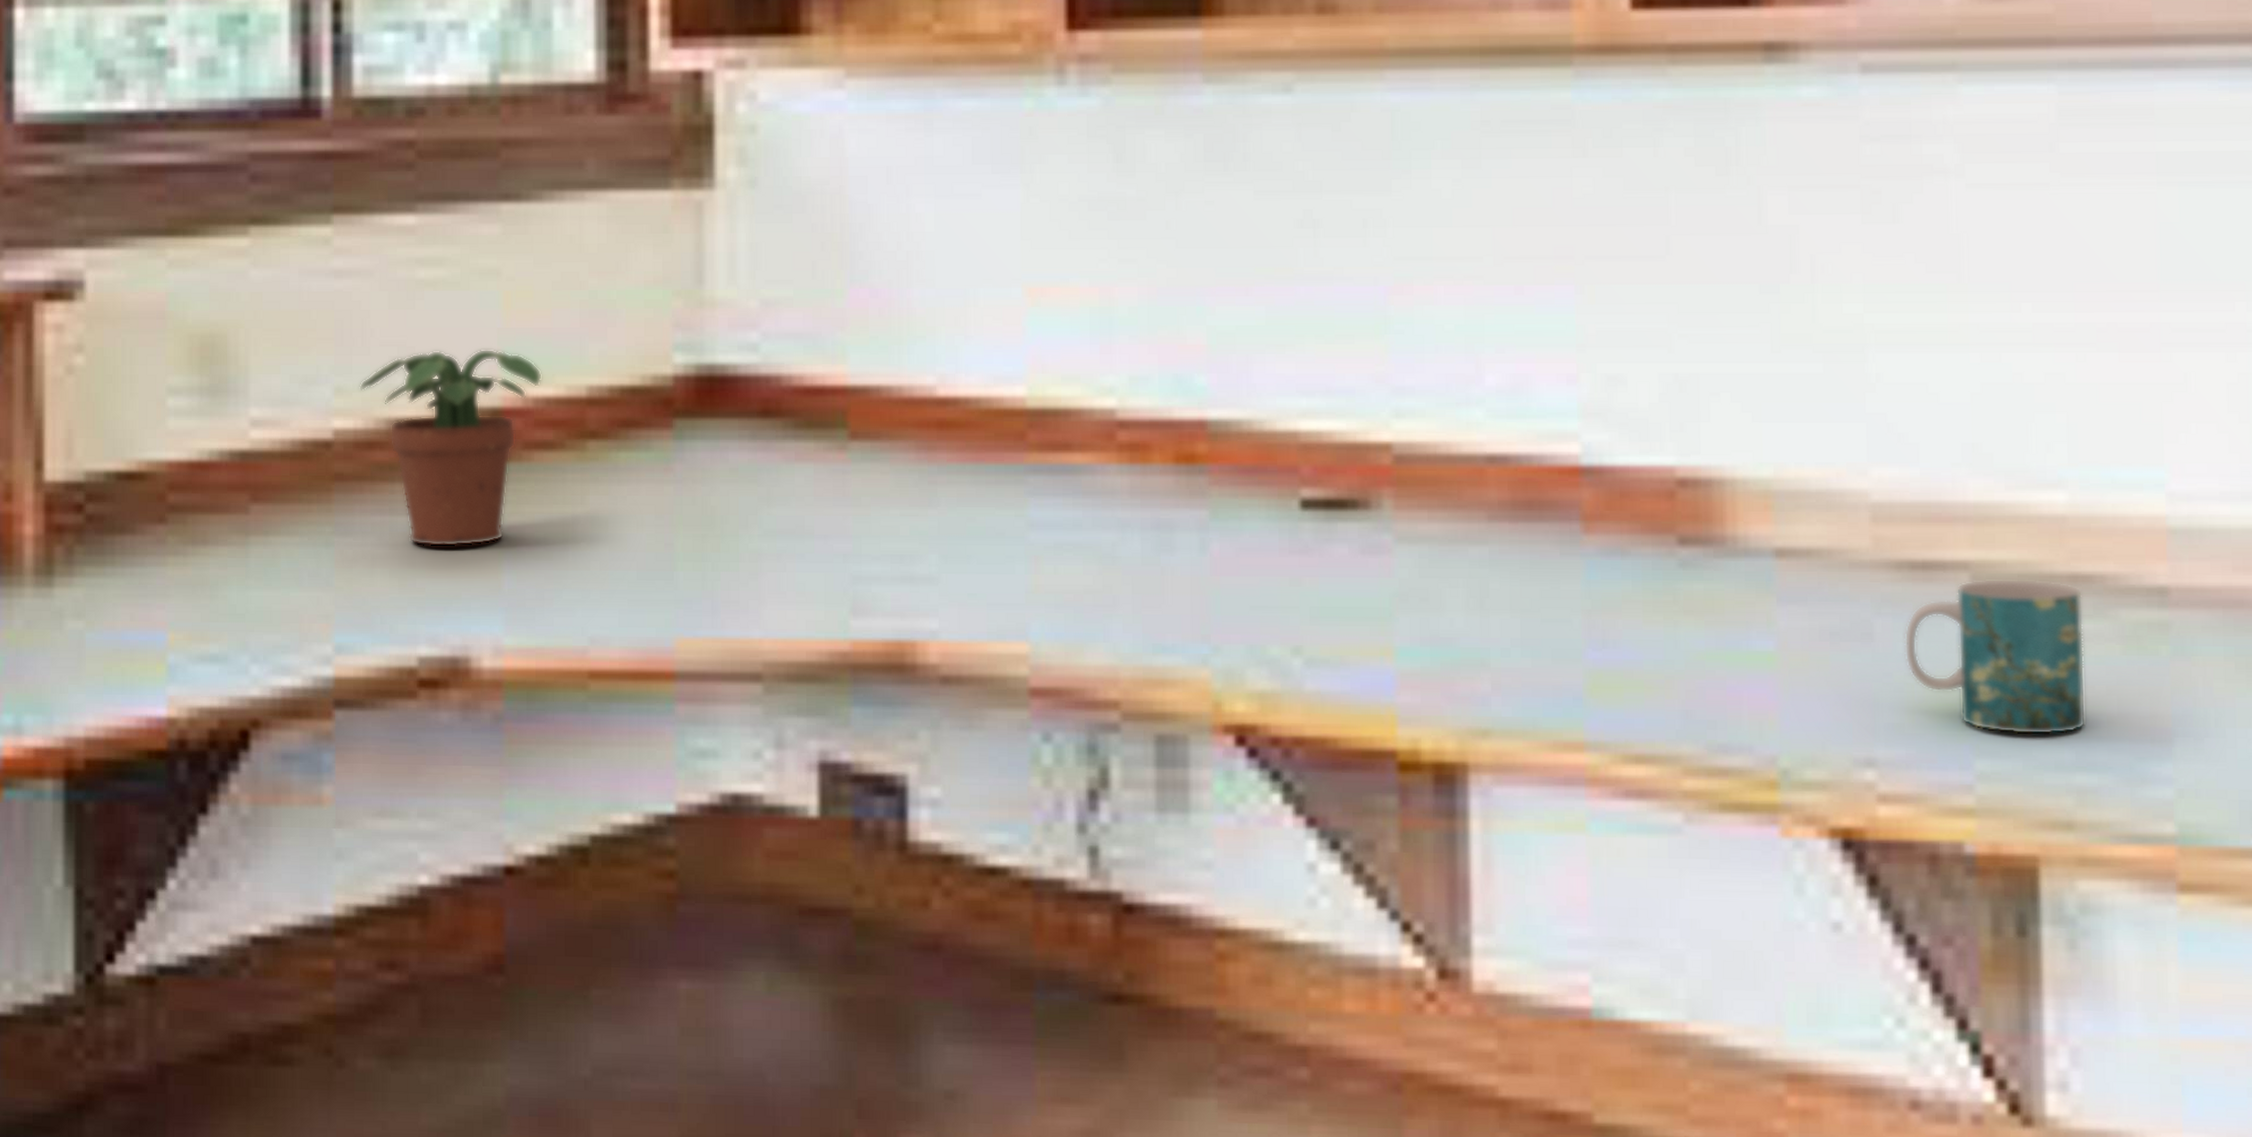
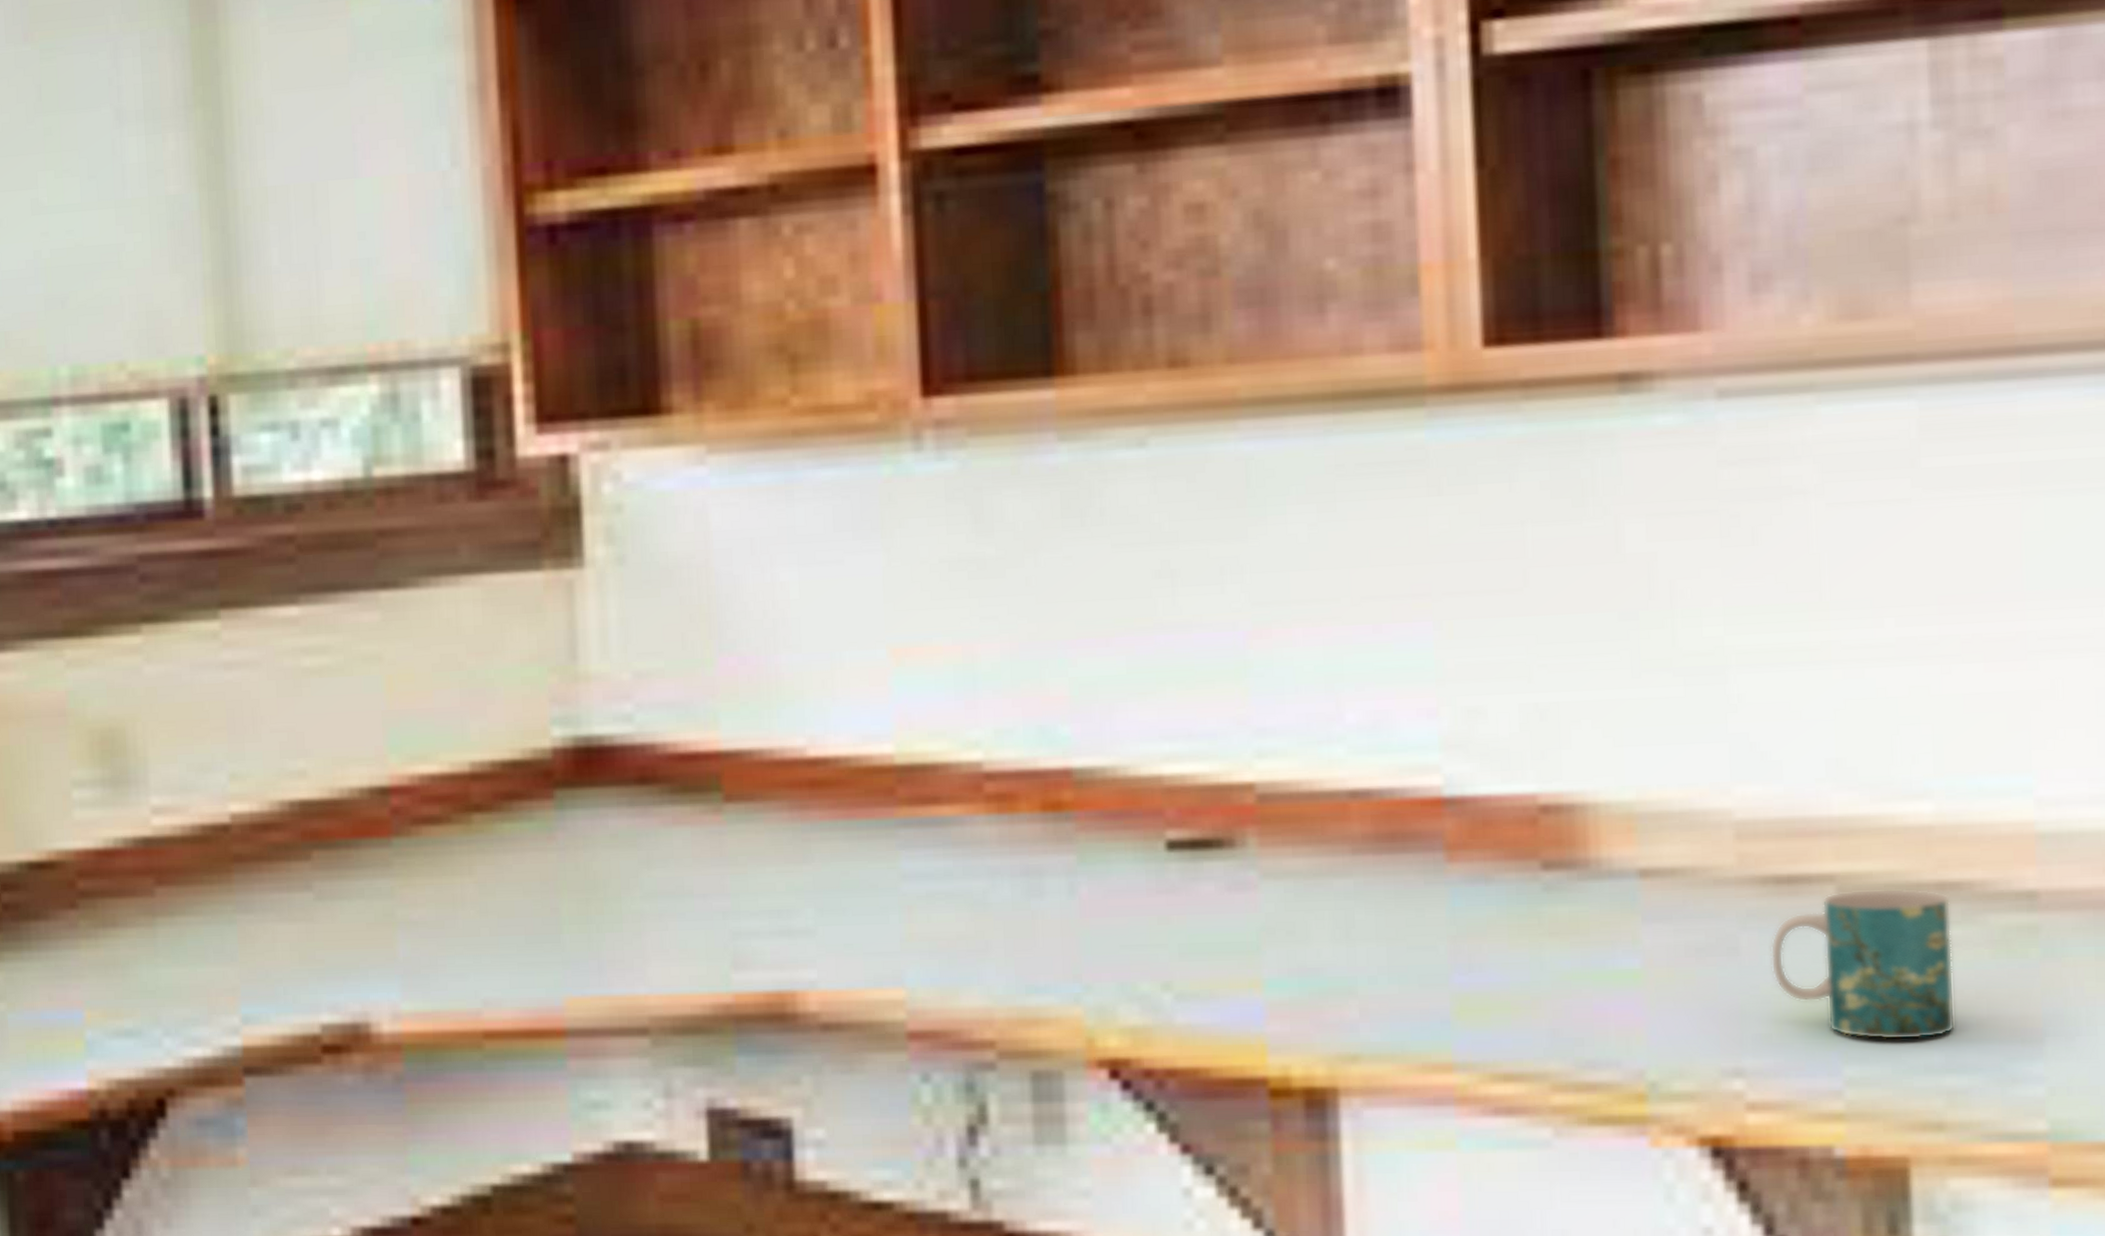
potted plant: present [359,349,542,547] -> none [253,730,426,921]

